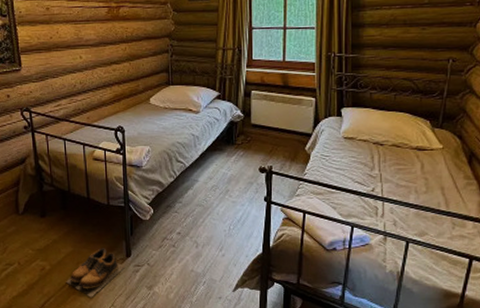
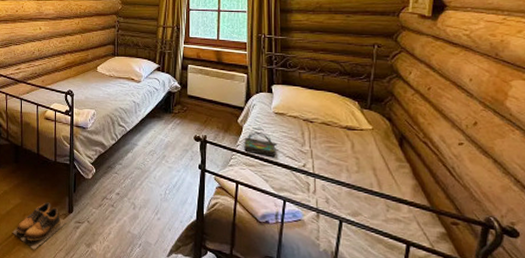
tote bag: none [312,153,346,184] -> present [244,126,277,158]

